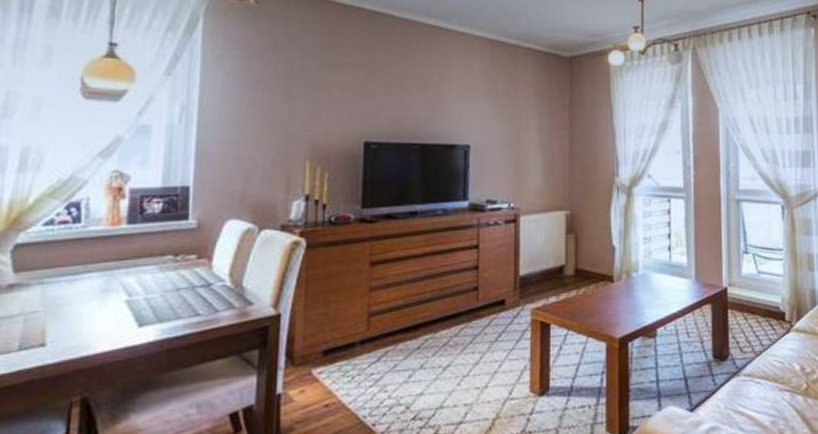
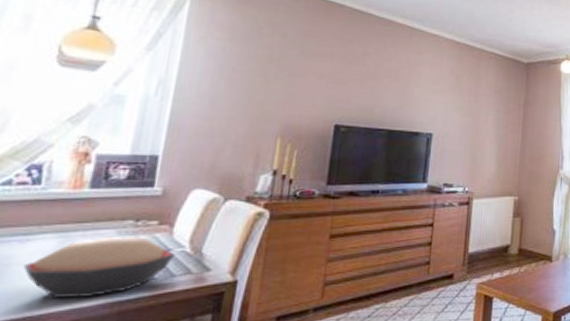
decorative bowl: none [74,272,217,337] -> present [22,237,175,298]

